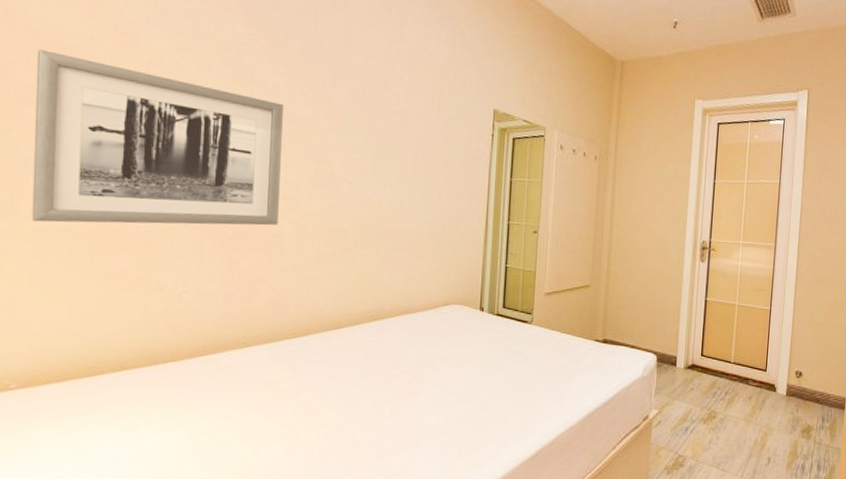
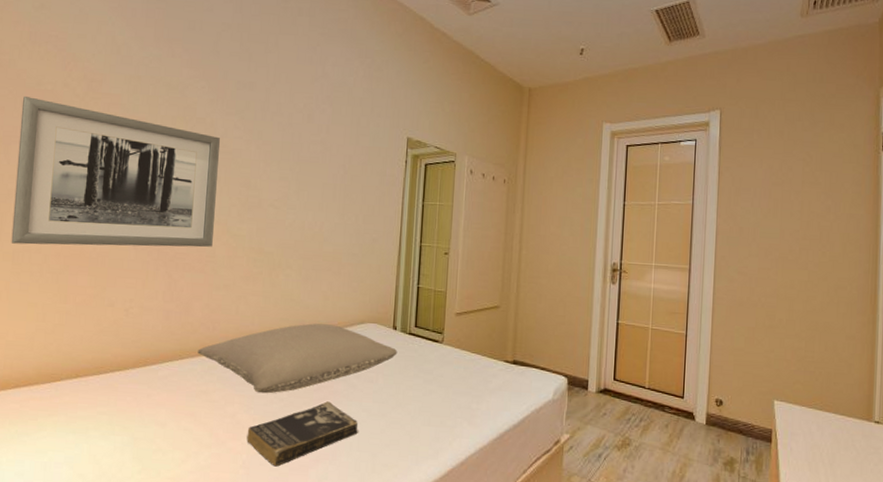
pillow: none [264,306,485,381] -> present [197,323,398,394]
book: none [323,386,444,456] -> present [246,401,358,467]

